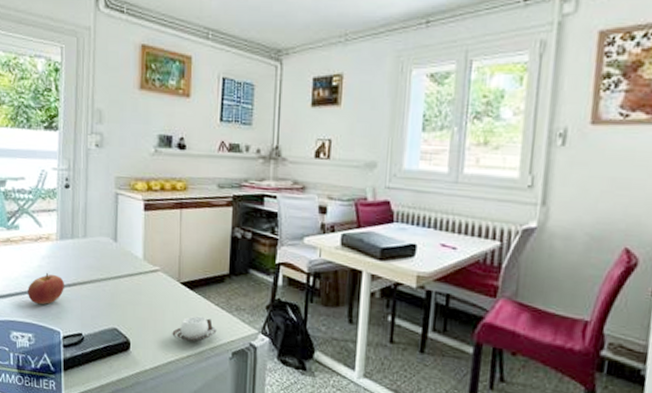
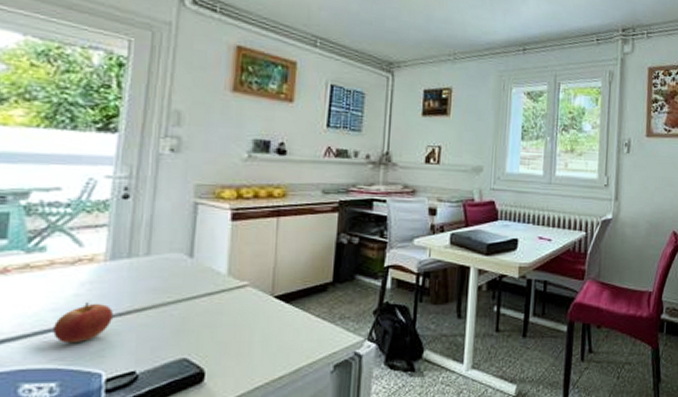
cup: present [172,316,217,342] -> none [261,330,317,360]

